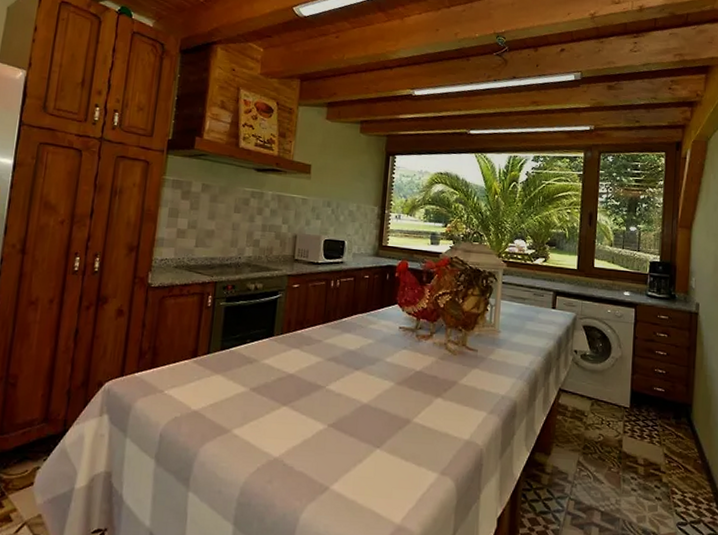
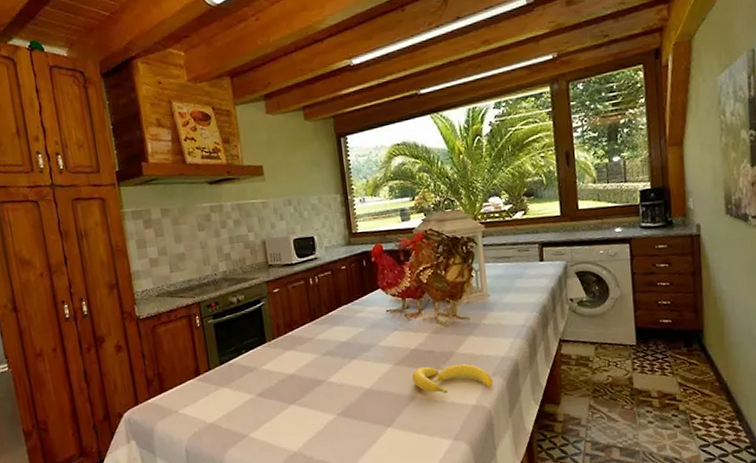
banana: none [411,391,489,425] -> present [412,363,493,393]

